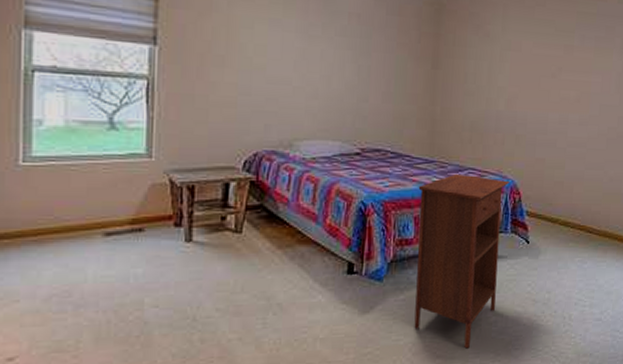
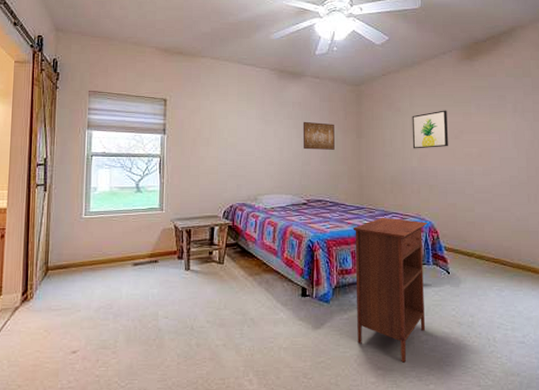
wall art: none [360,41,404,83] -> present [302,121,335,150]
wall art: none [500,39,546,88] -> present [412,110,448,149]

